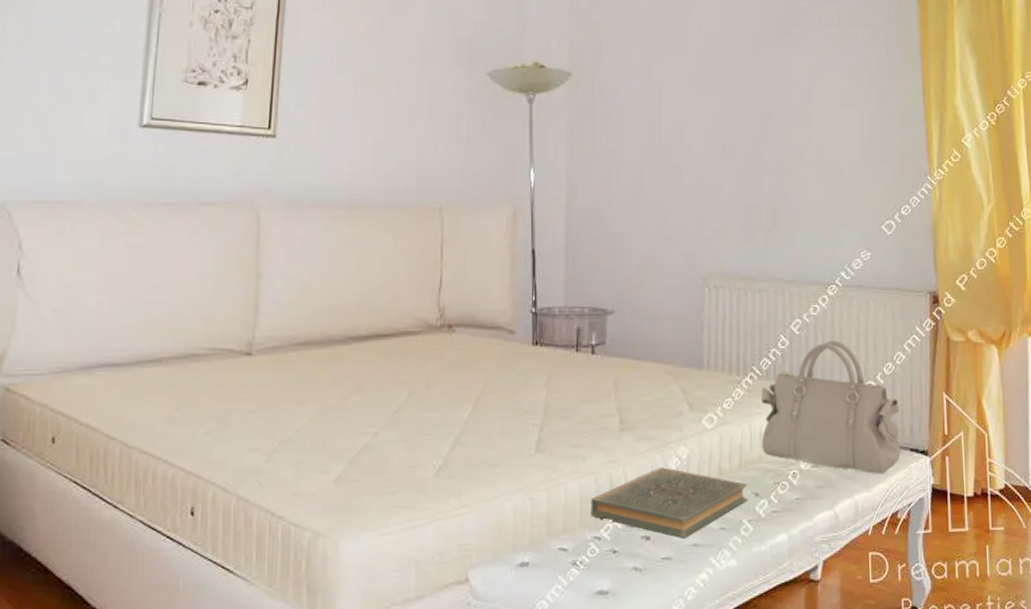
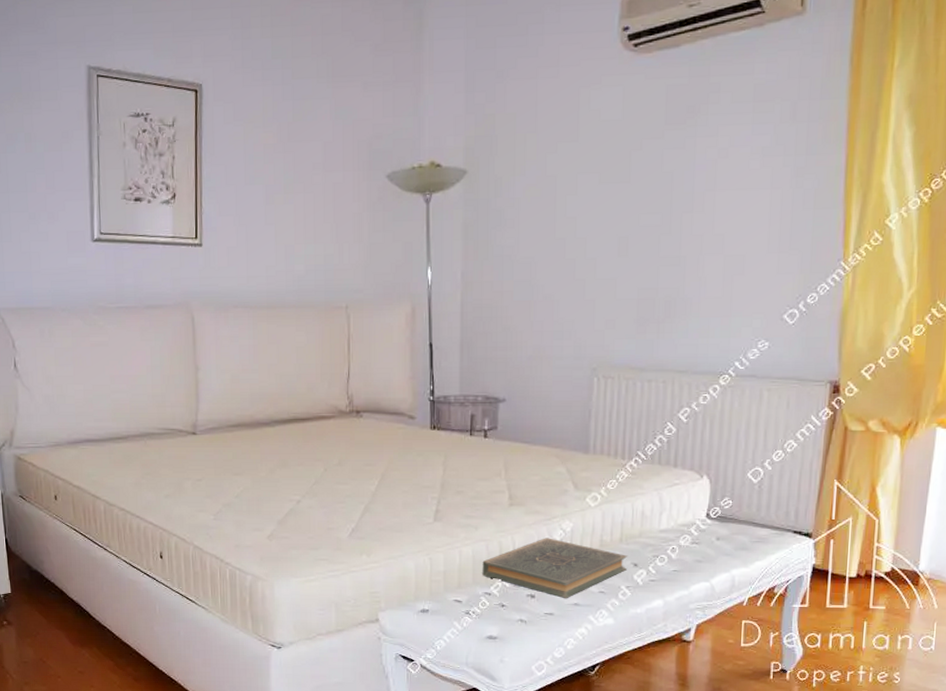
shoulder bag: present [761,340,901,474] -> none [643,428,786,552]

